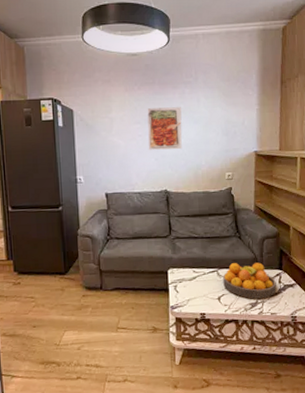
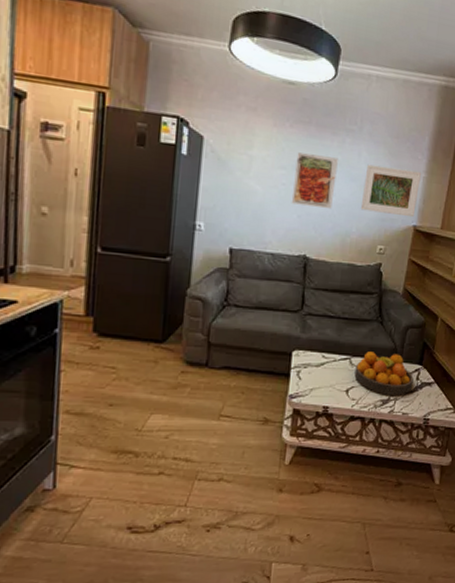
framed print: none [206,105,255,146] -> present [360,164,421,216]

